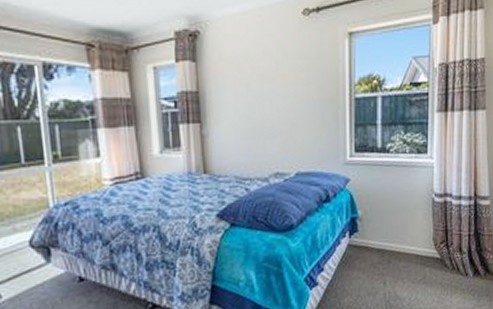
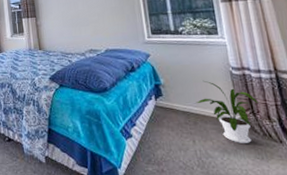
house plant: none [393,210,454,281] -> present [196,80,259,143]

